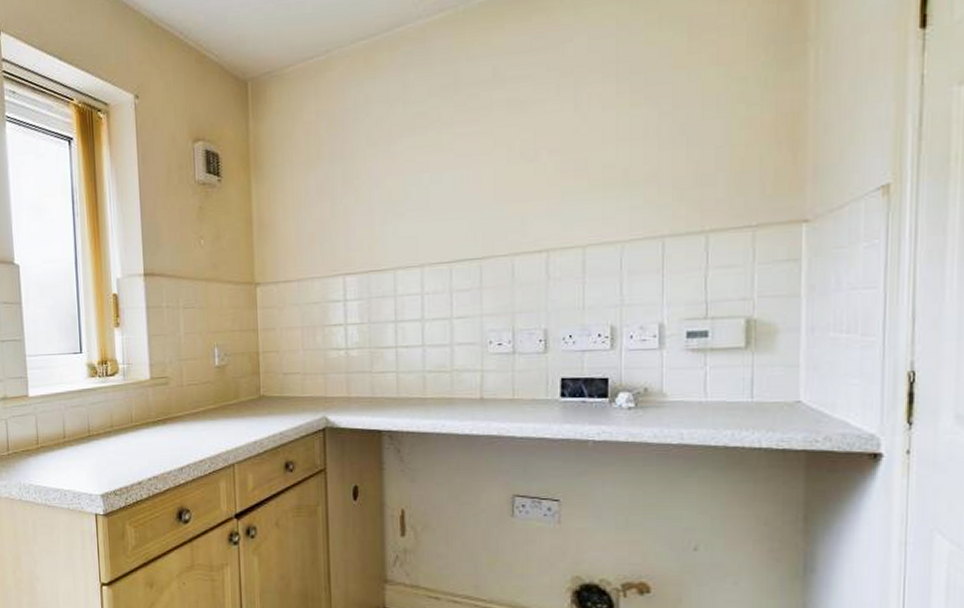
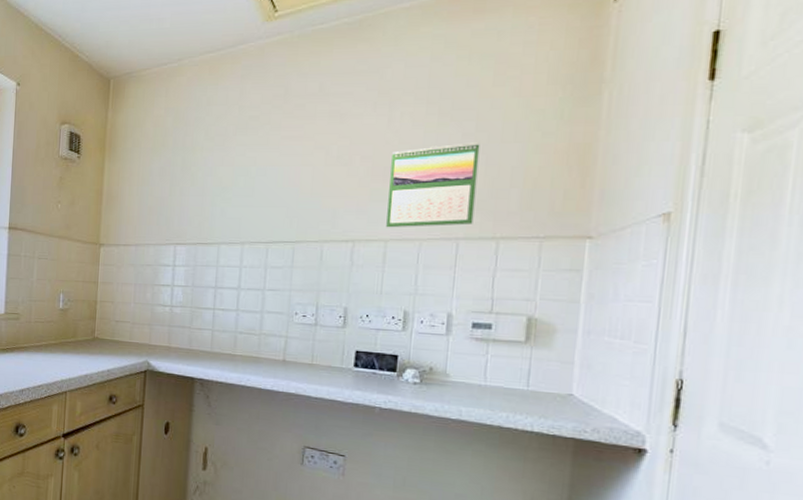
calendar: none [583,121,679,232] -> present [386,142,480,228]

